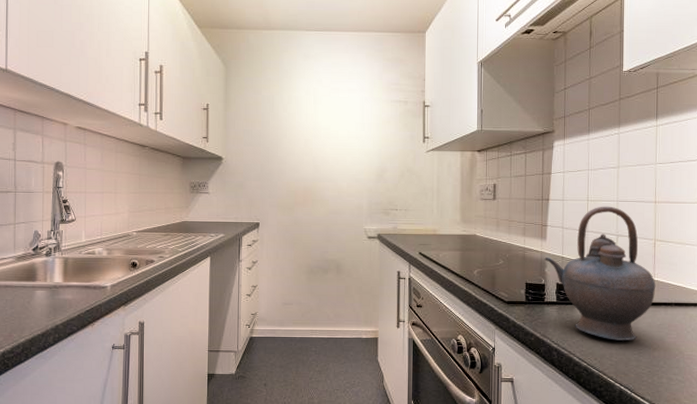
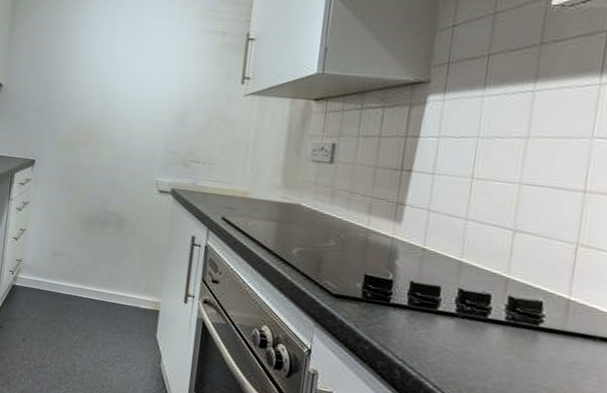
teapot: present [544,206,656,341] -> none [395,187,572,377]

